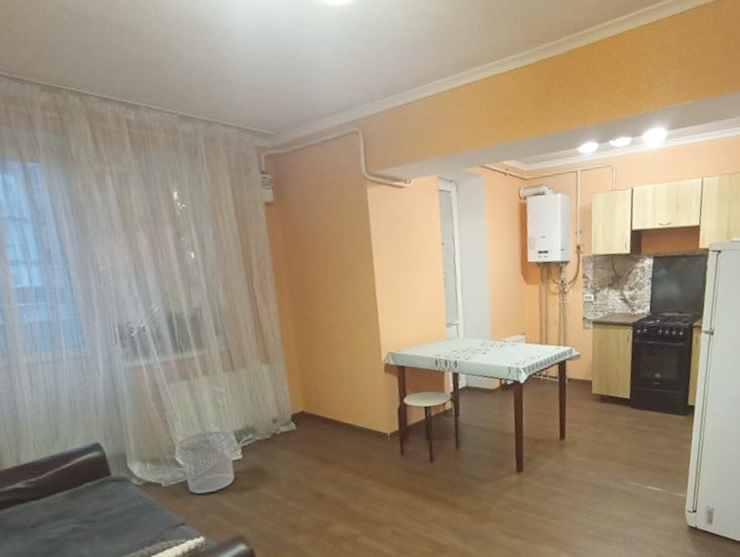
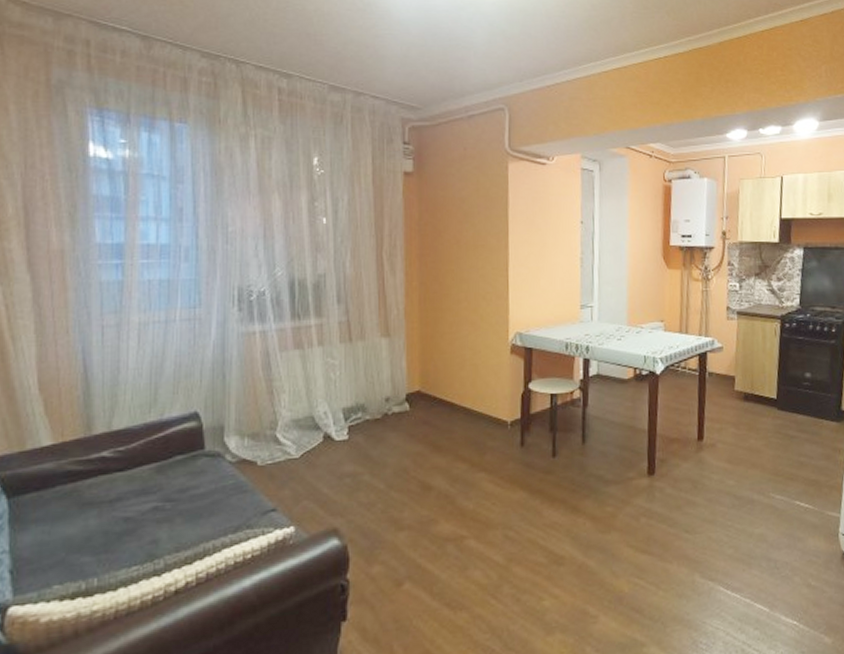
waste bin: present [177,430,235,494] -> none [280,406,338,477]

